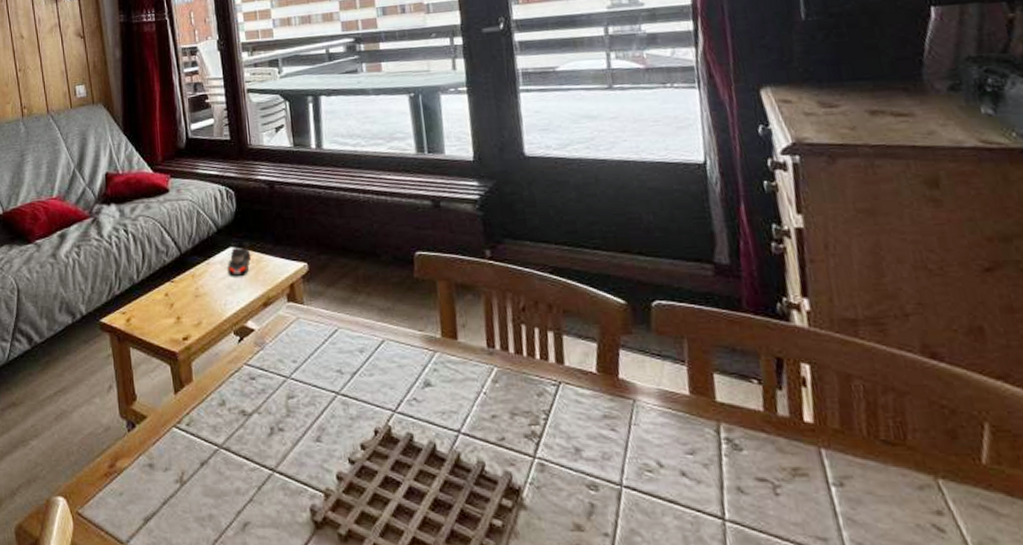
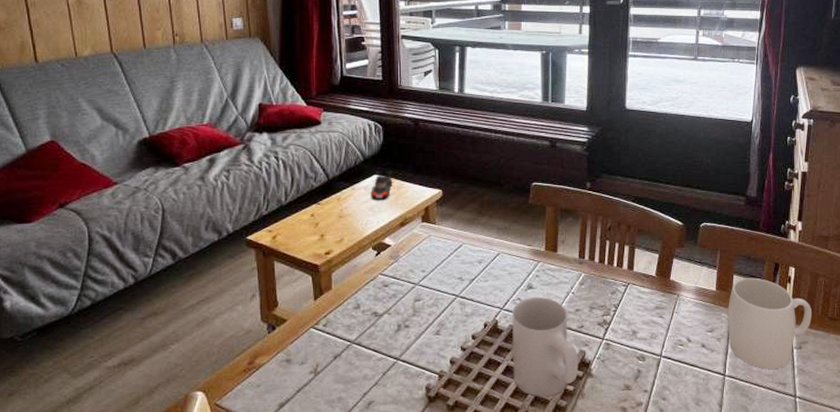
cup: none [408,398,506,534] -> present [512,297,579,398]
mug: none [712,378,853,515] -> present [728,277,812,369]

